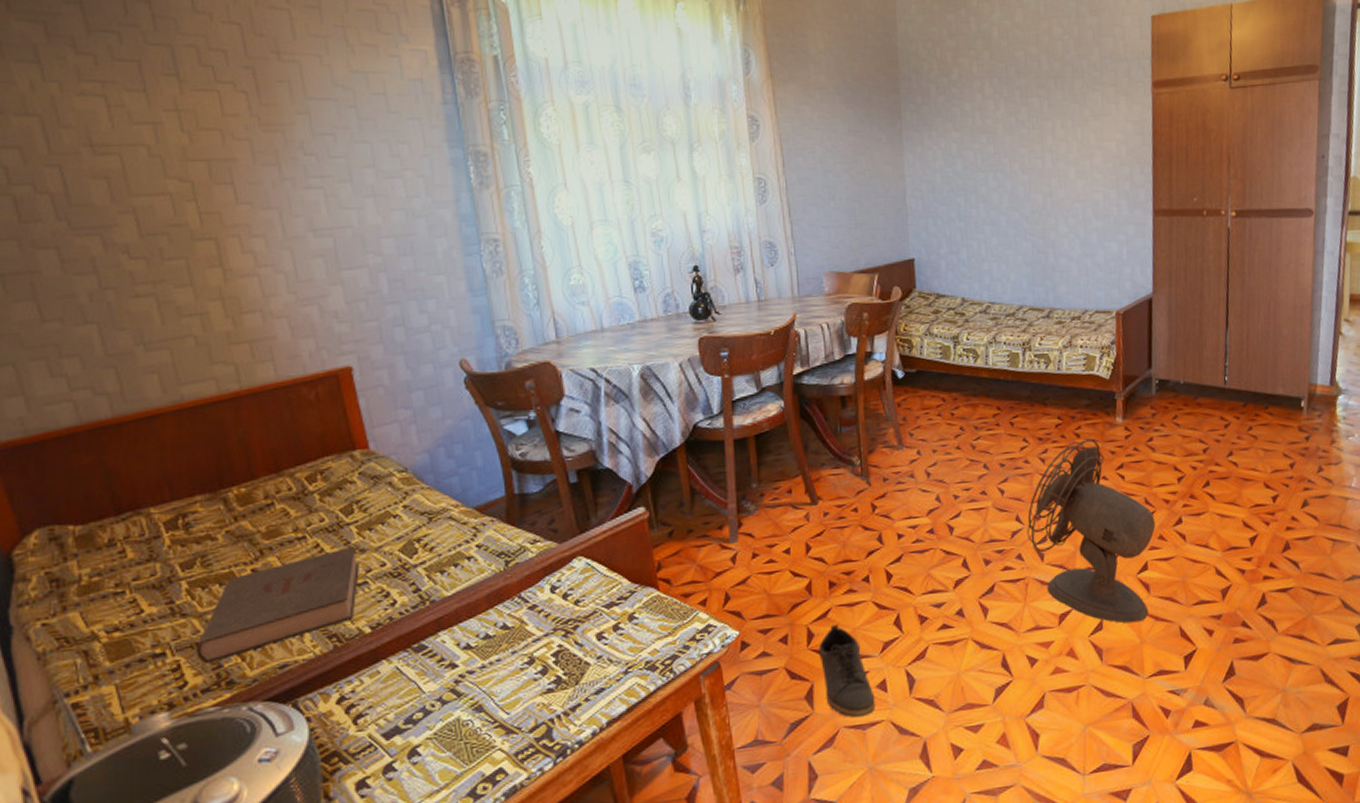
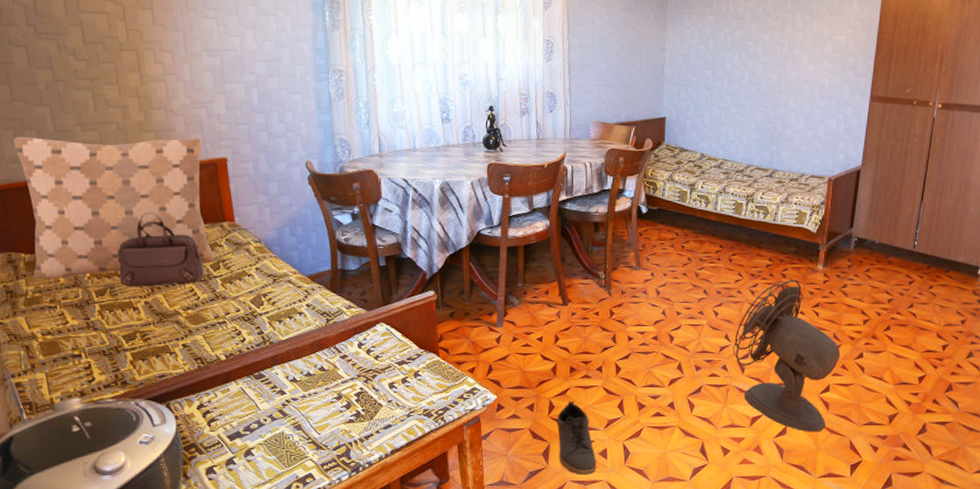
pillow: none [48,344,346,559] -> present [14,136,215,280]
book: present [196,545,359,664] -> none [102,293,221,367]
handbag: none [208,449,332,553] -> present [117,212,204,287]

